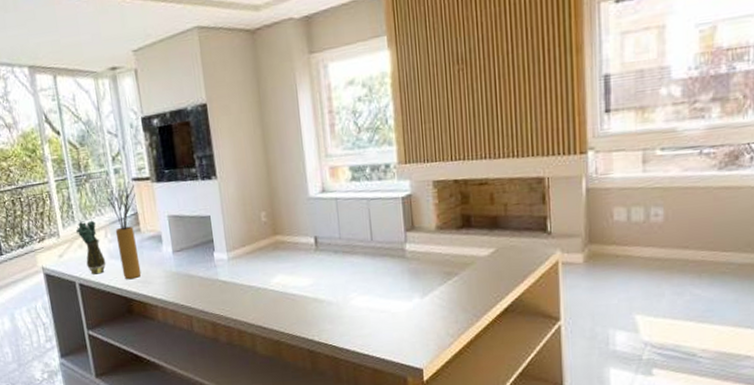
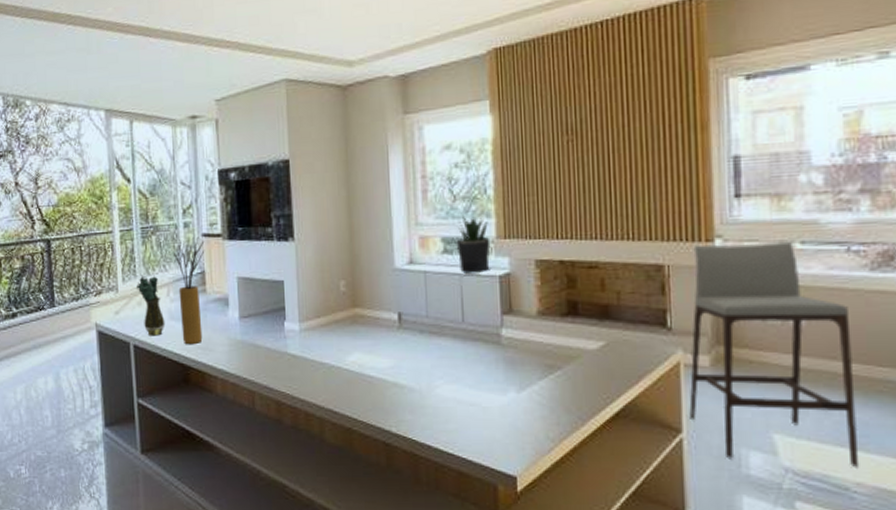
planter: none [362,144,393,197] -> present [456,214,491,273]
bar stool: none [566,150,705,339] -> present [689,242,860,468]

